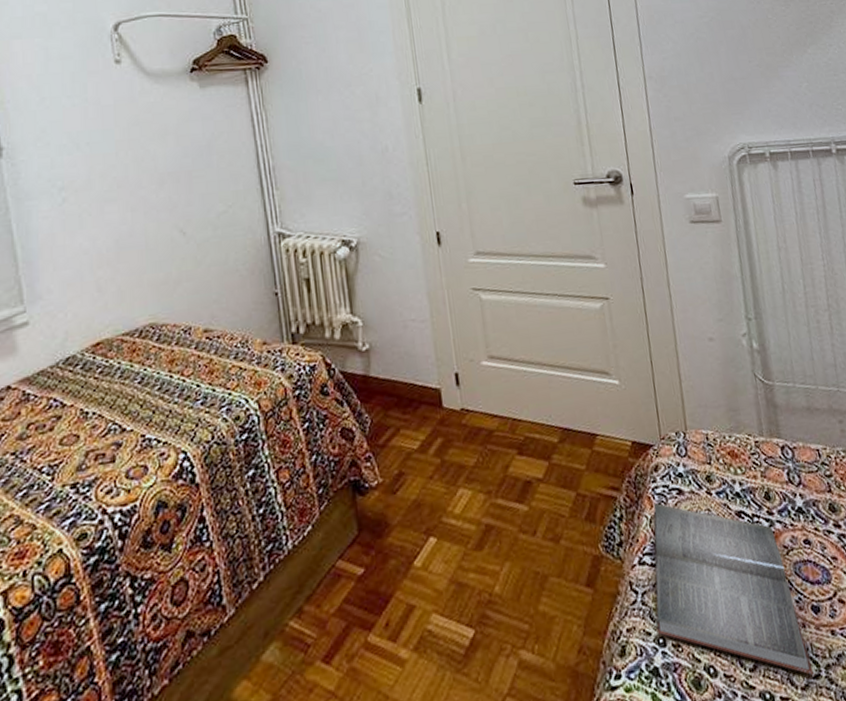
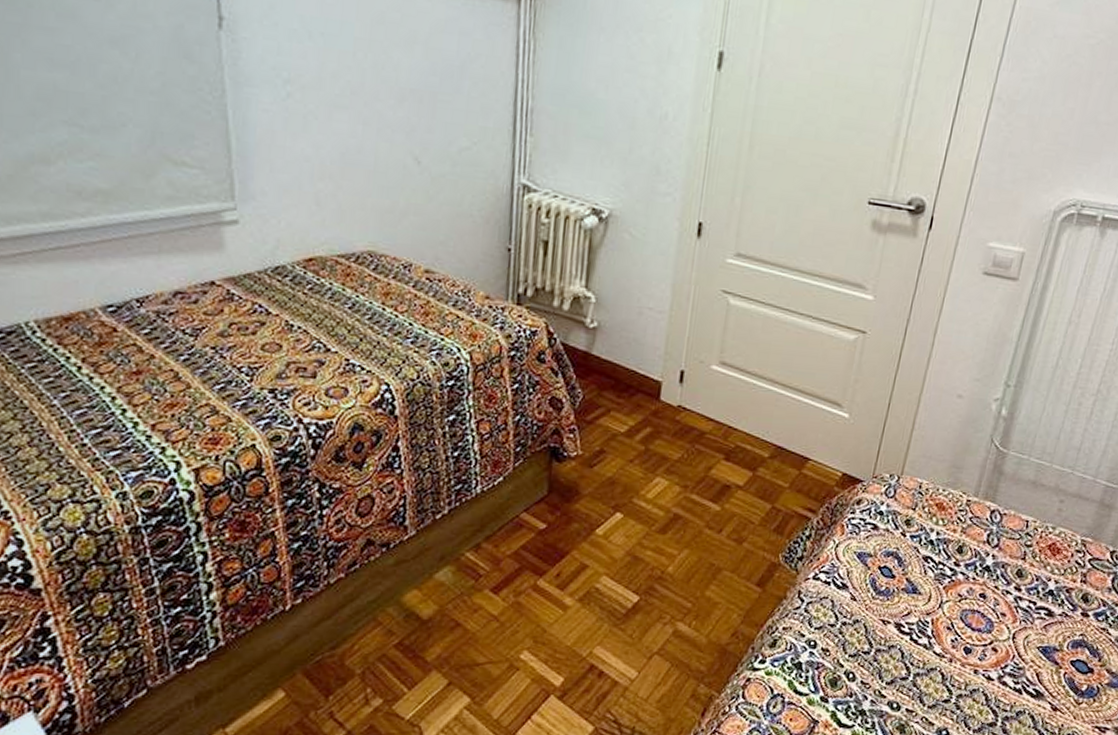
hardback book: present [653,503,813,675] -> none [812,532,954,698]

